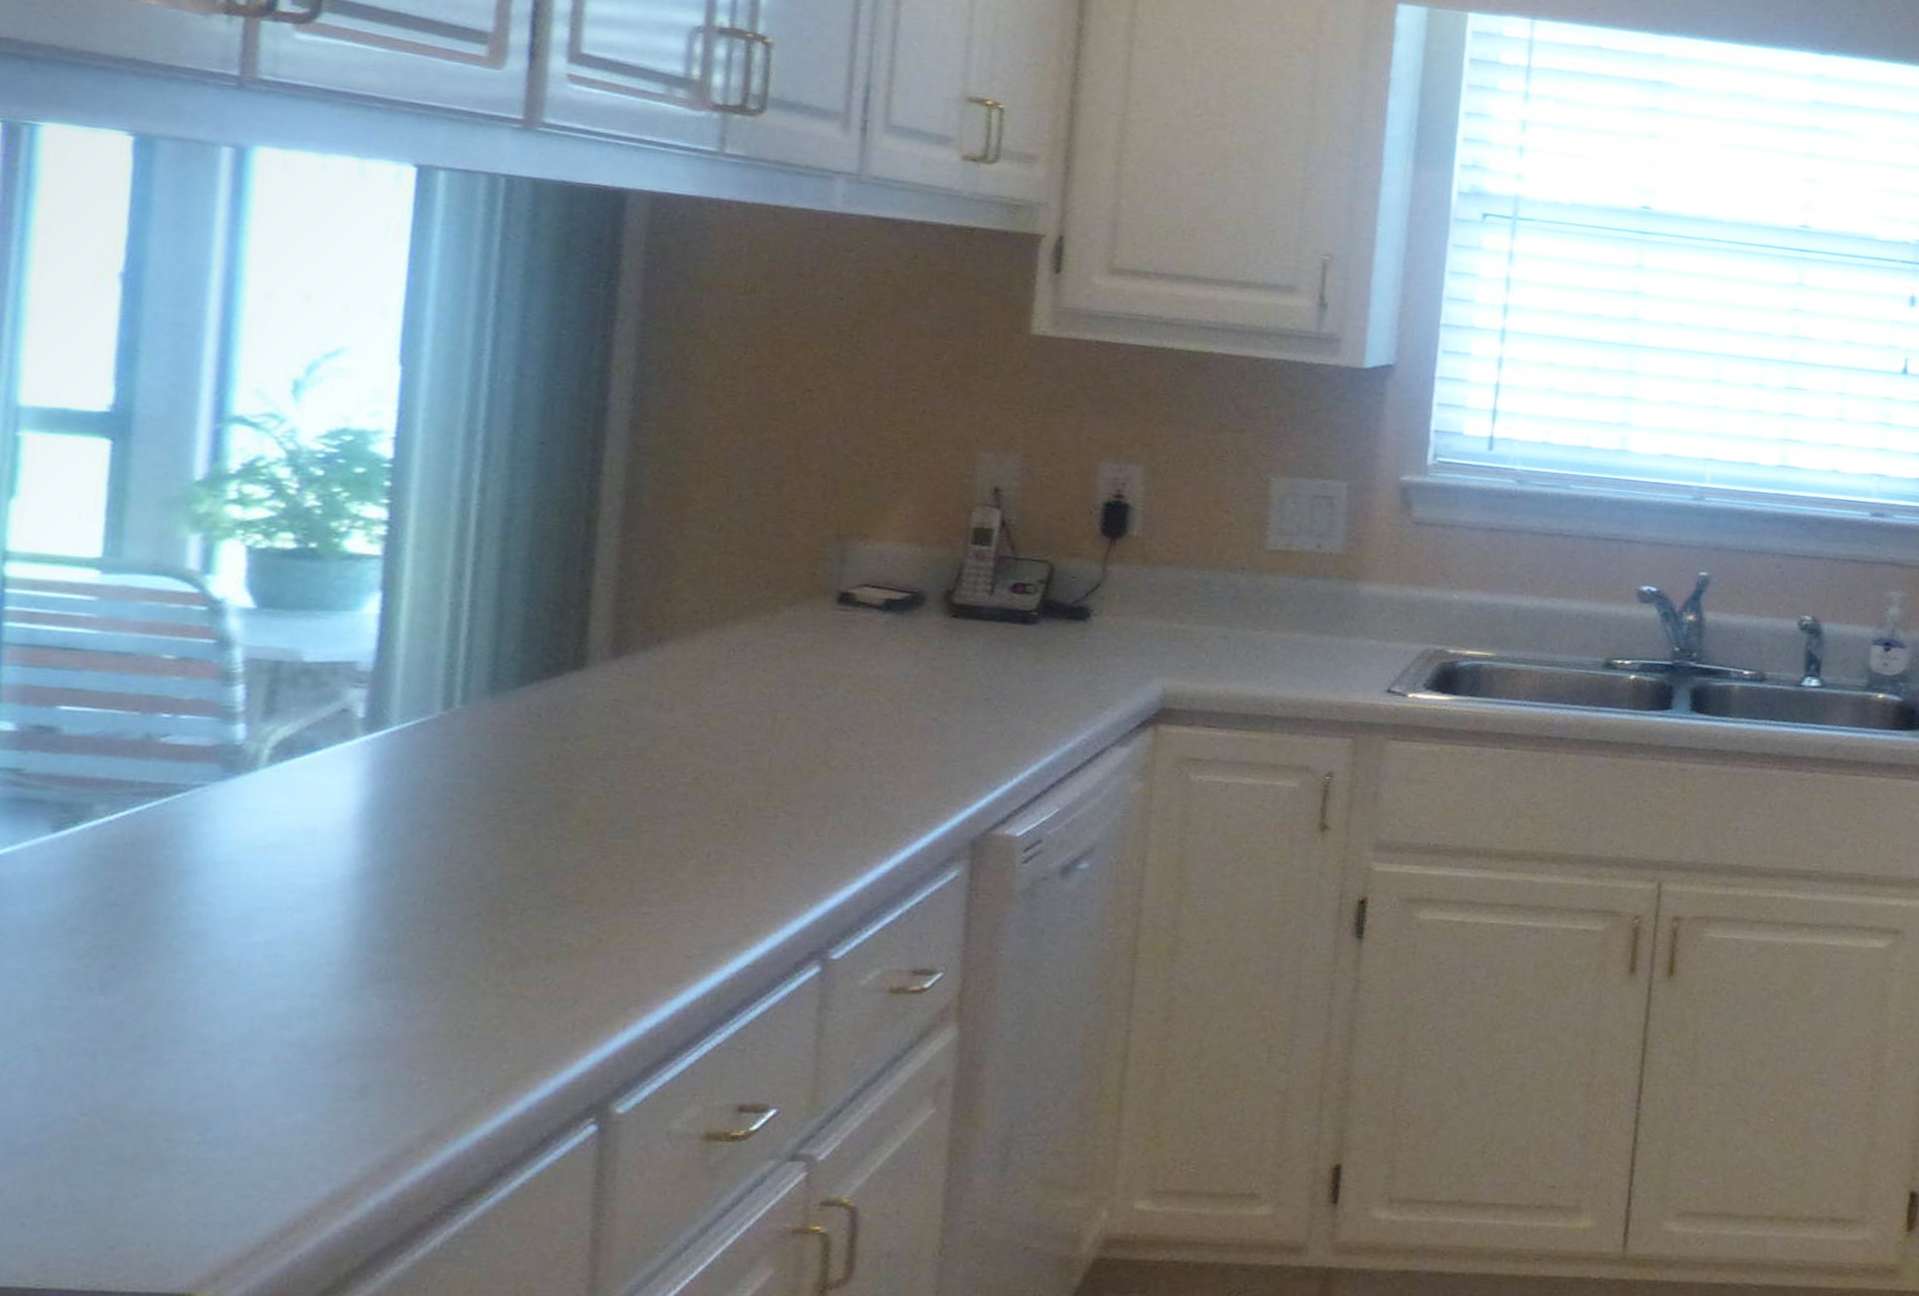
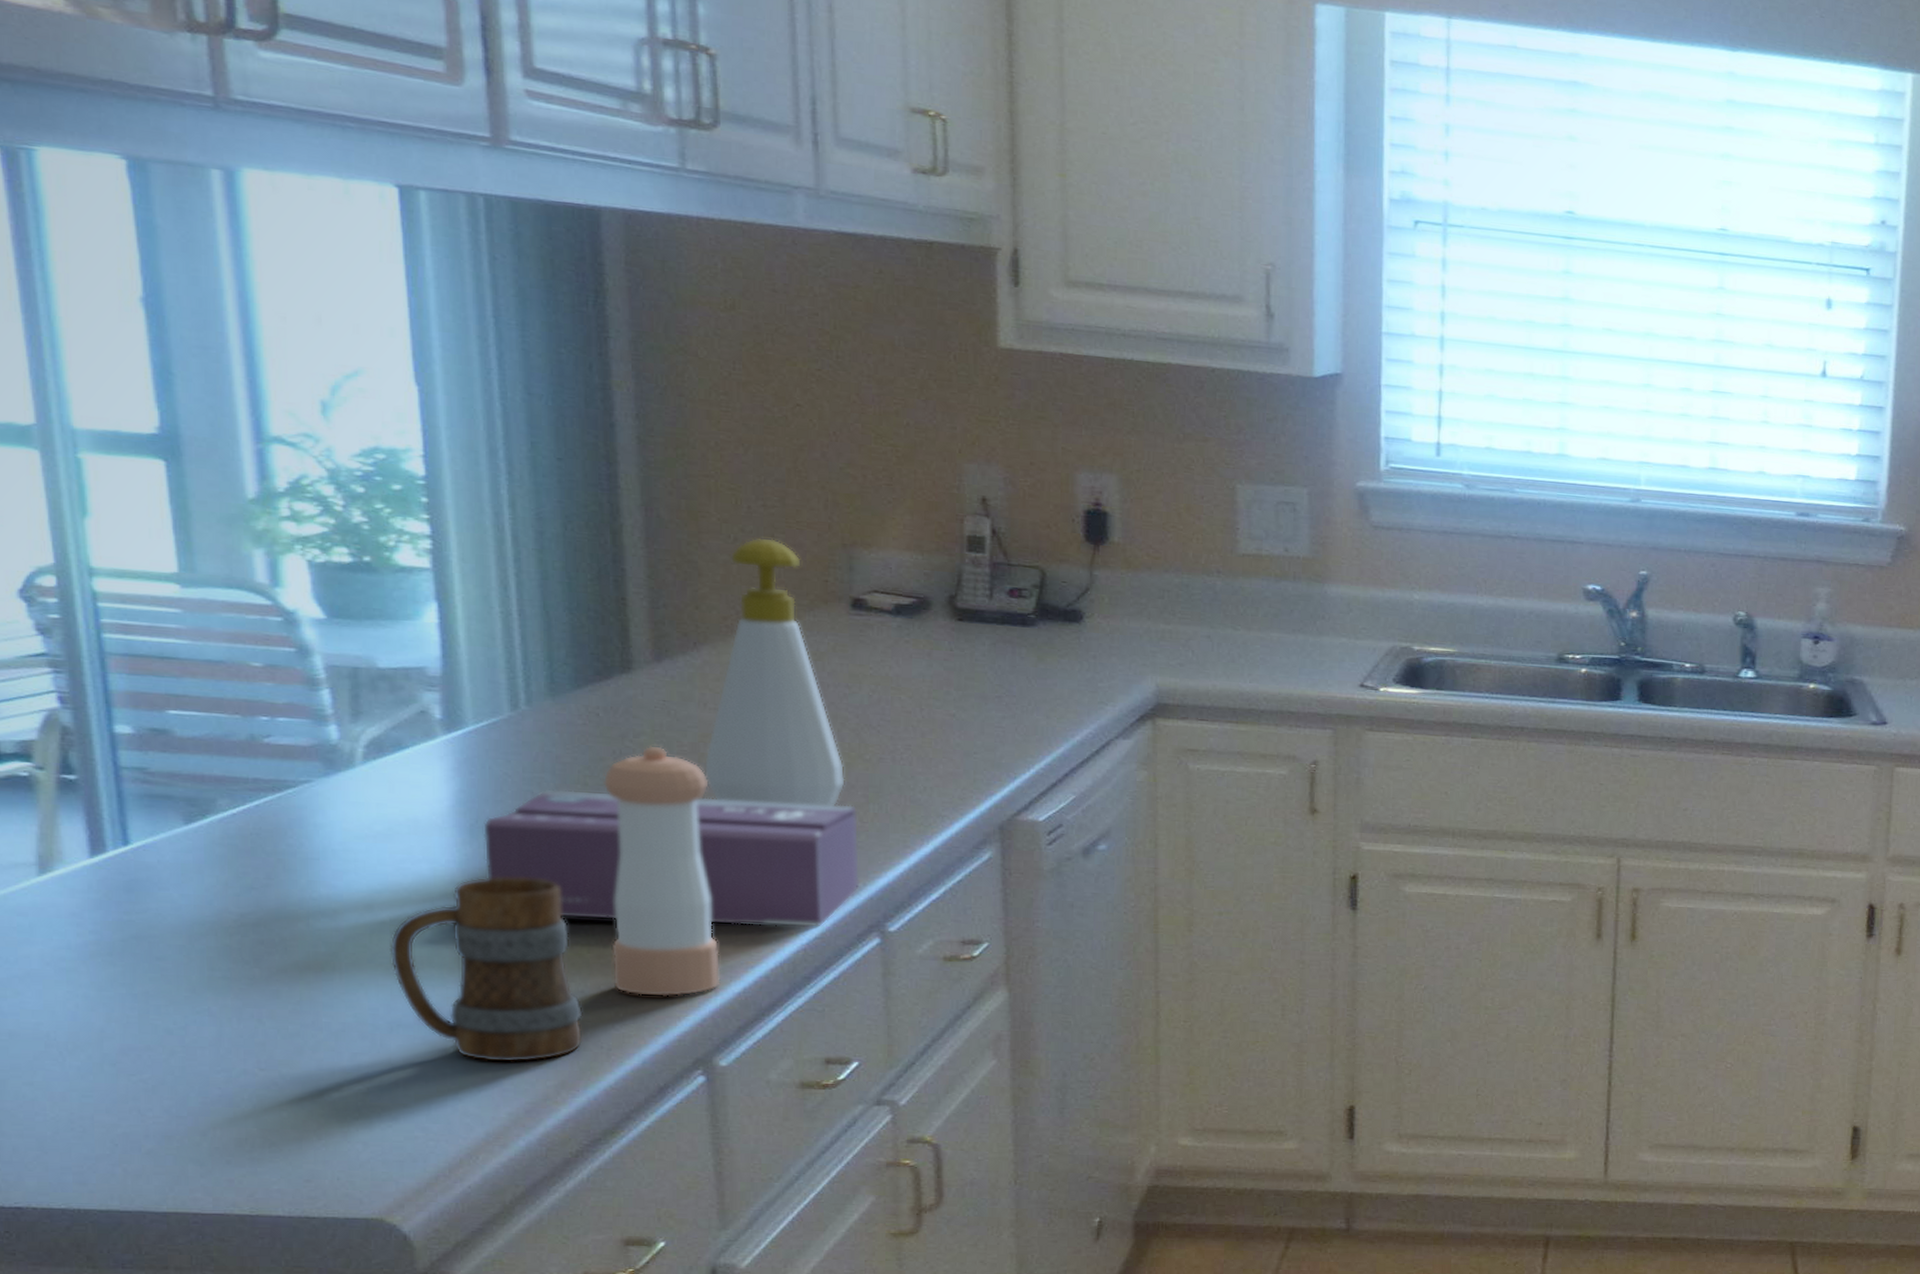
mug: none [256,894,468,1108] -> present [389,877,583,1063]
tissue box: none [383,796,815,955] -> present [484,789,860,928]
pepper shaker: none [508,749,653,1033] -> present [602,745,721,997]
soap bottle: none [648,526,806,818] -> present [703,537,845,807]

